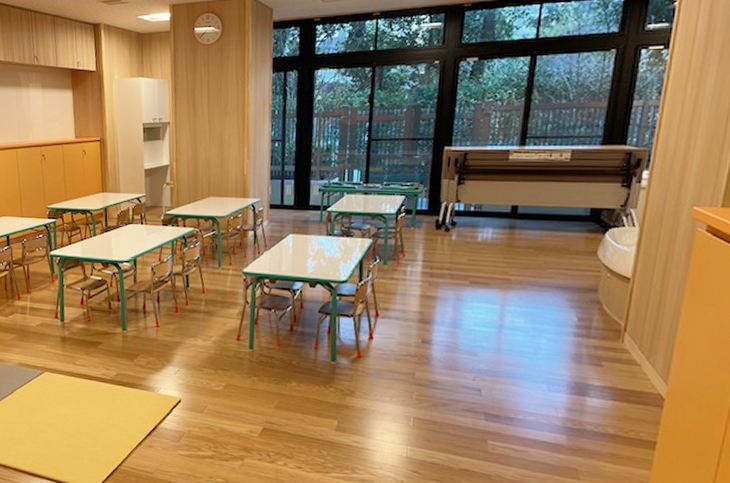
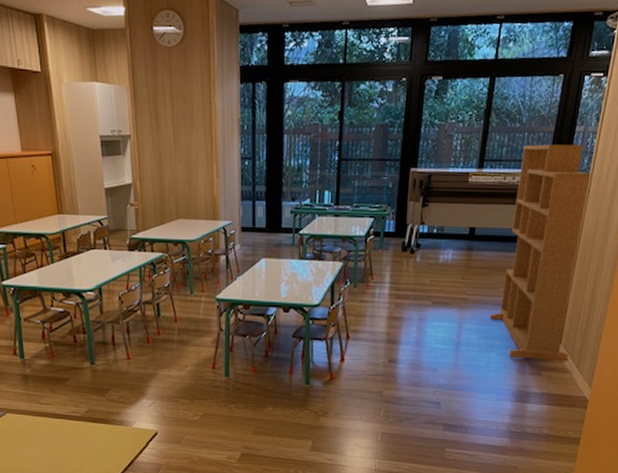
bookshelf: none [538,119,654,353] -> present [490,144,591,362]

